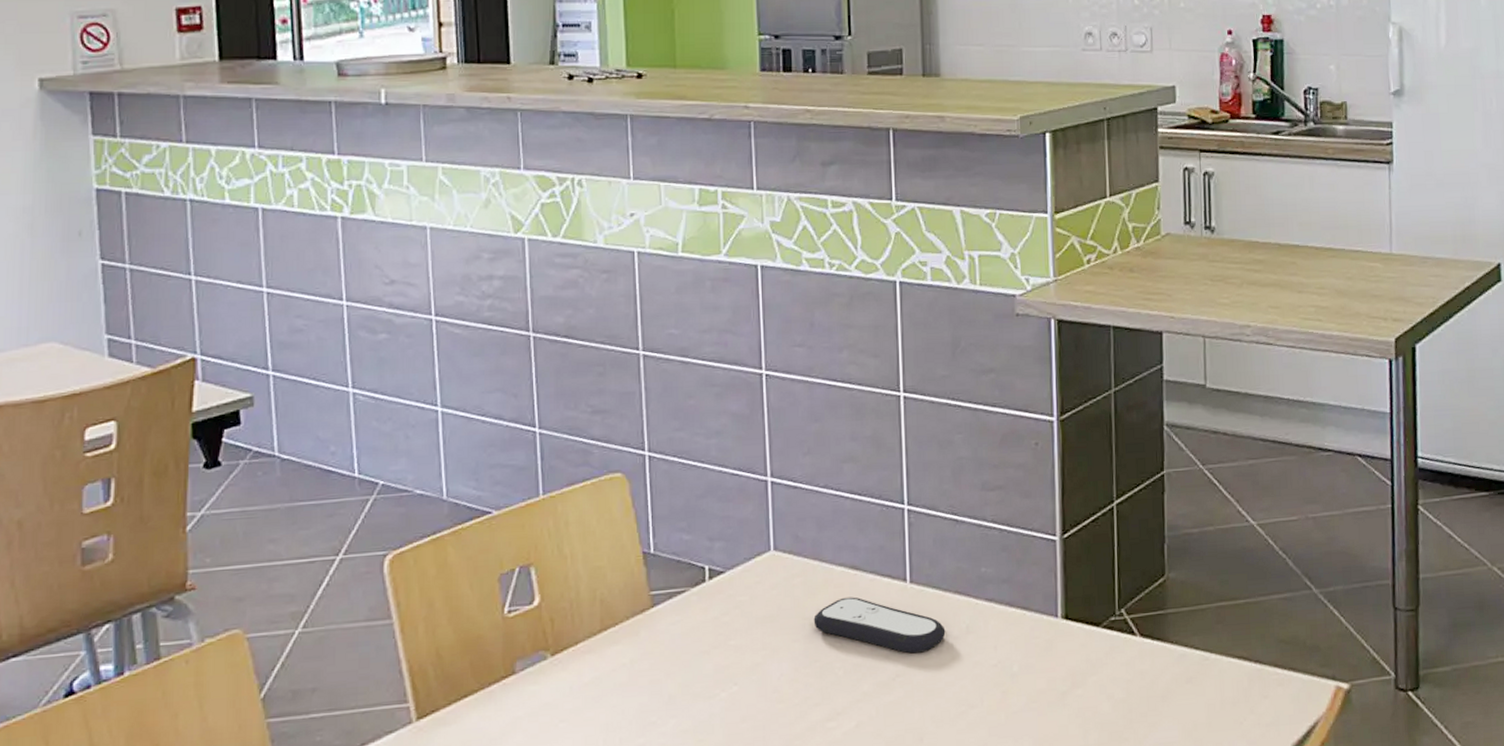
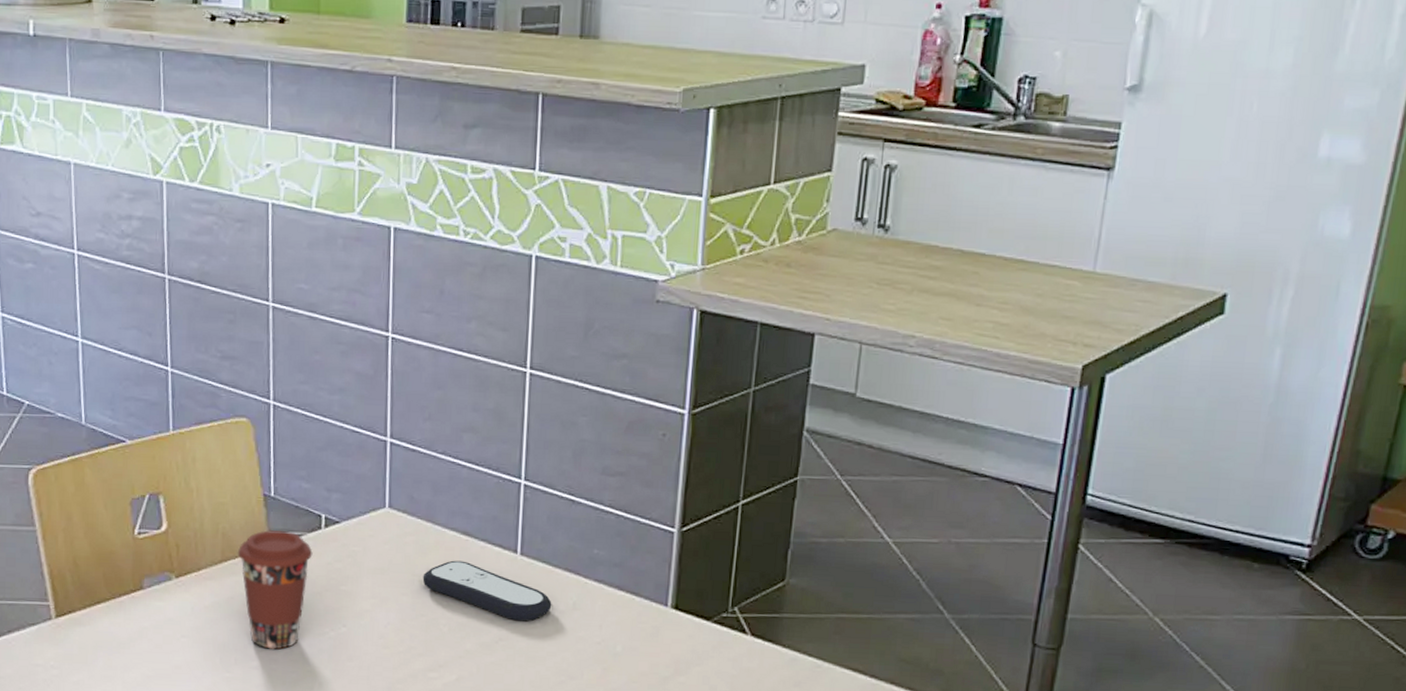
coffee cup: none [617,589,698,722] -> present [237,529,313,650]

